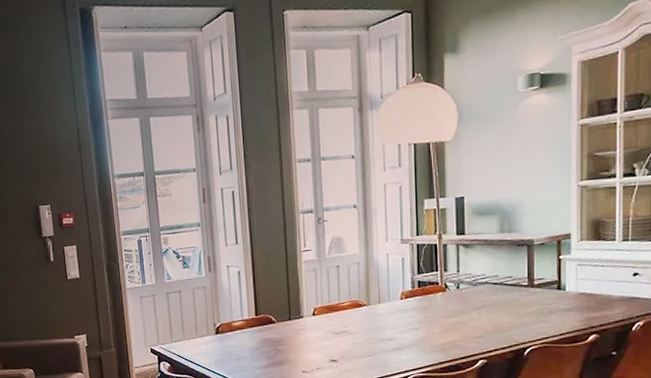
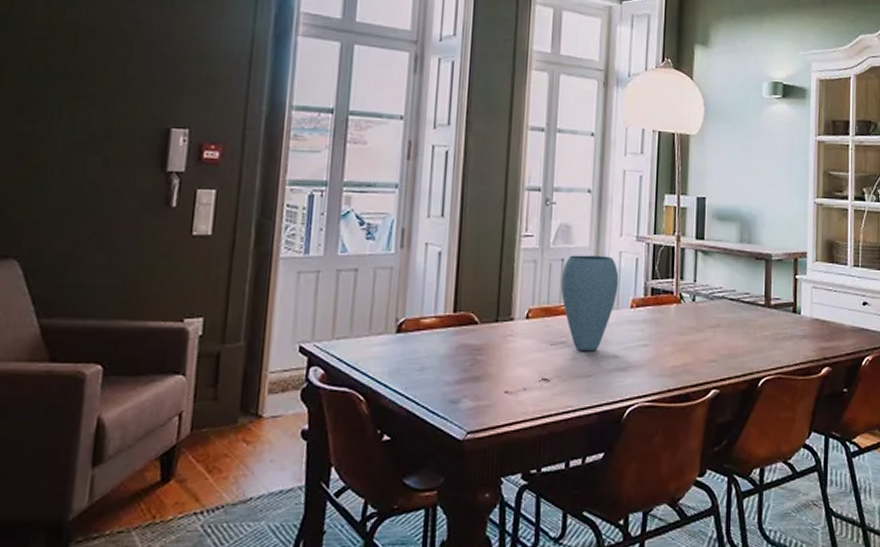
vase: none [338,259,388,338] -> present [560,255,619,352]

